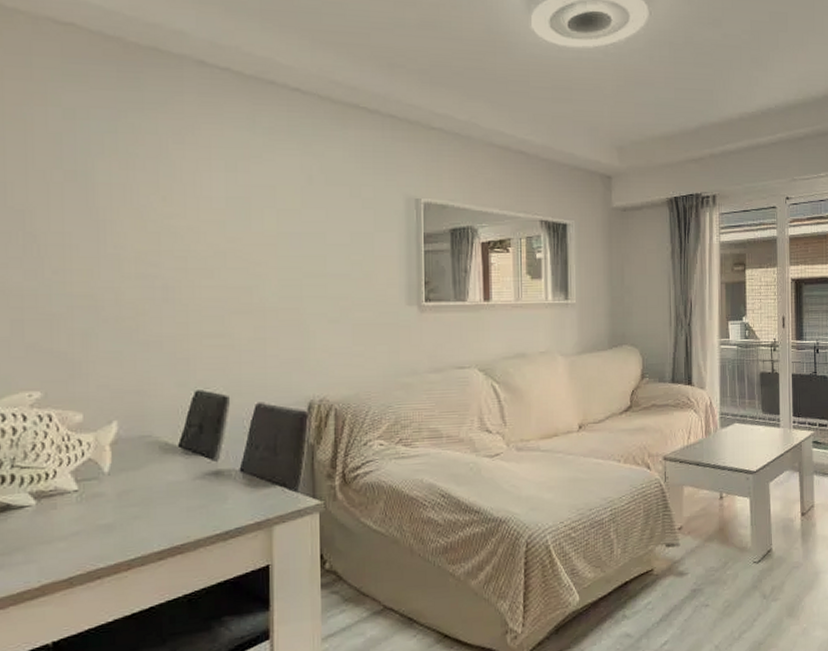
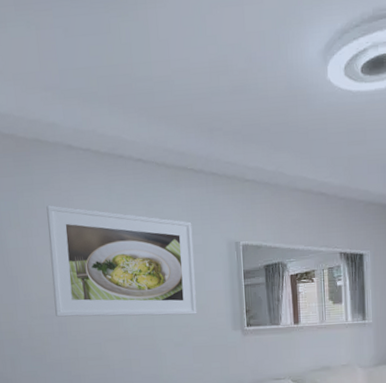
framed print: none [159,132,362,284] -> present [46,205,197,317]

